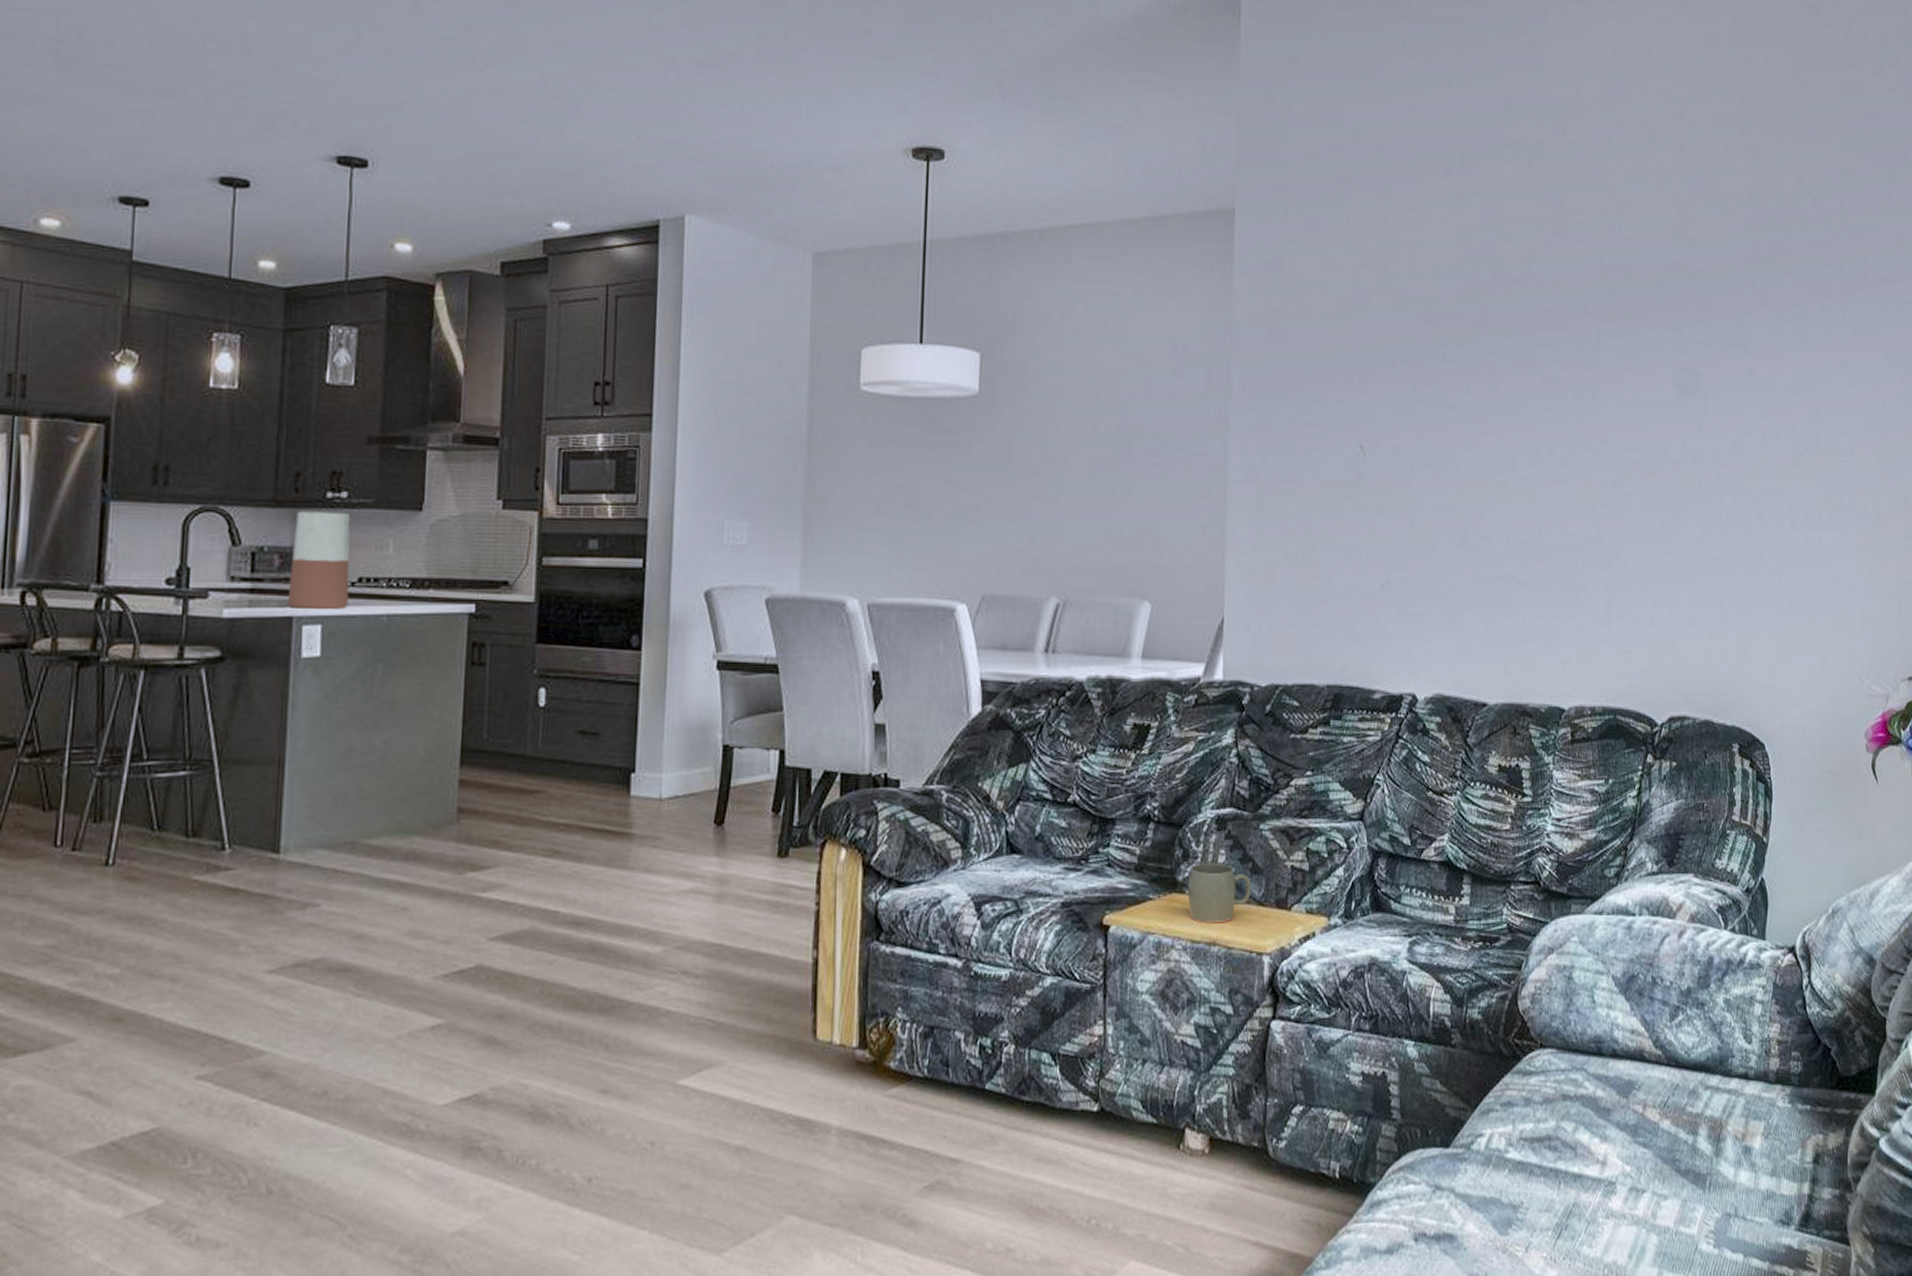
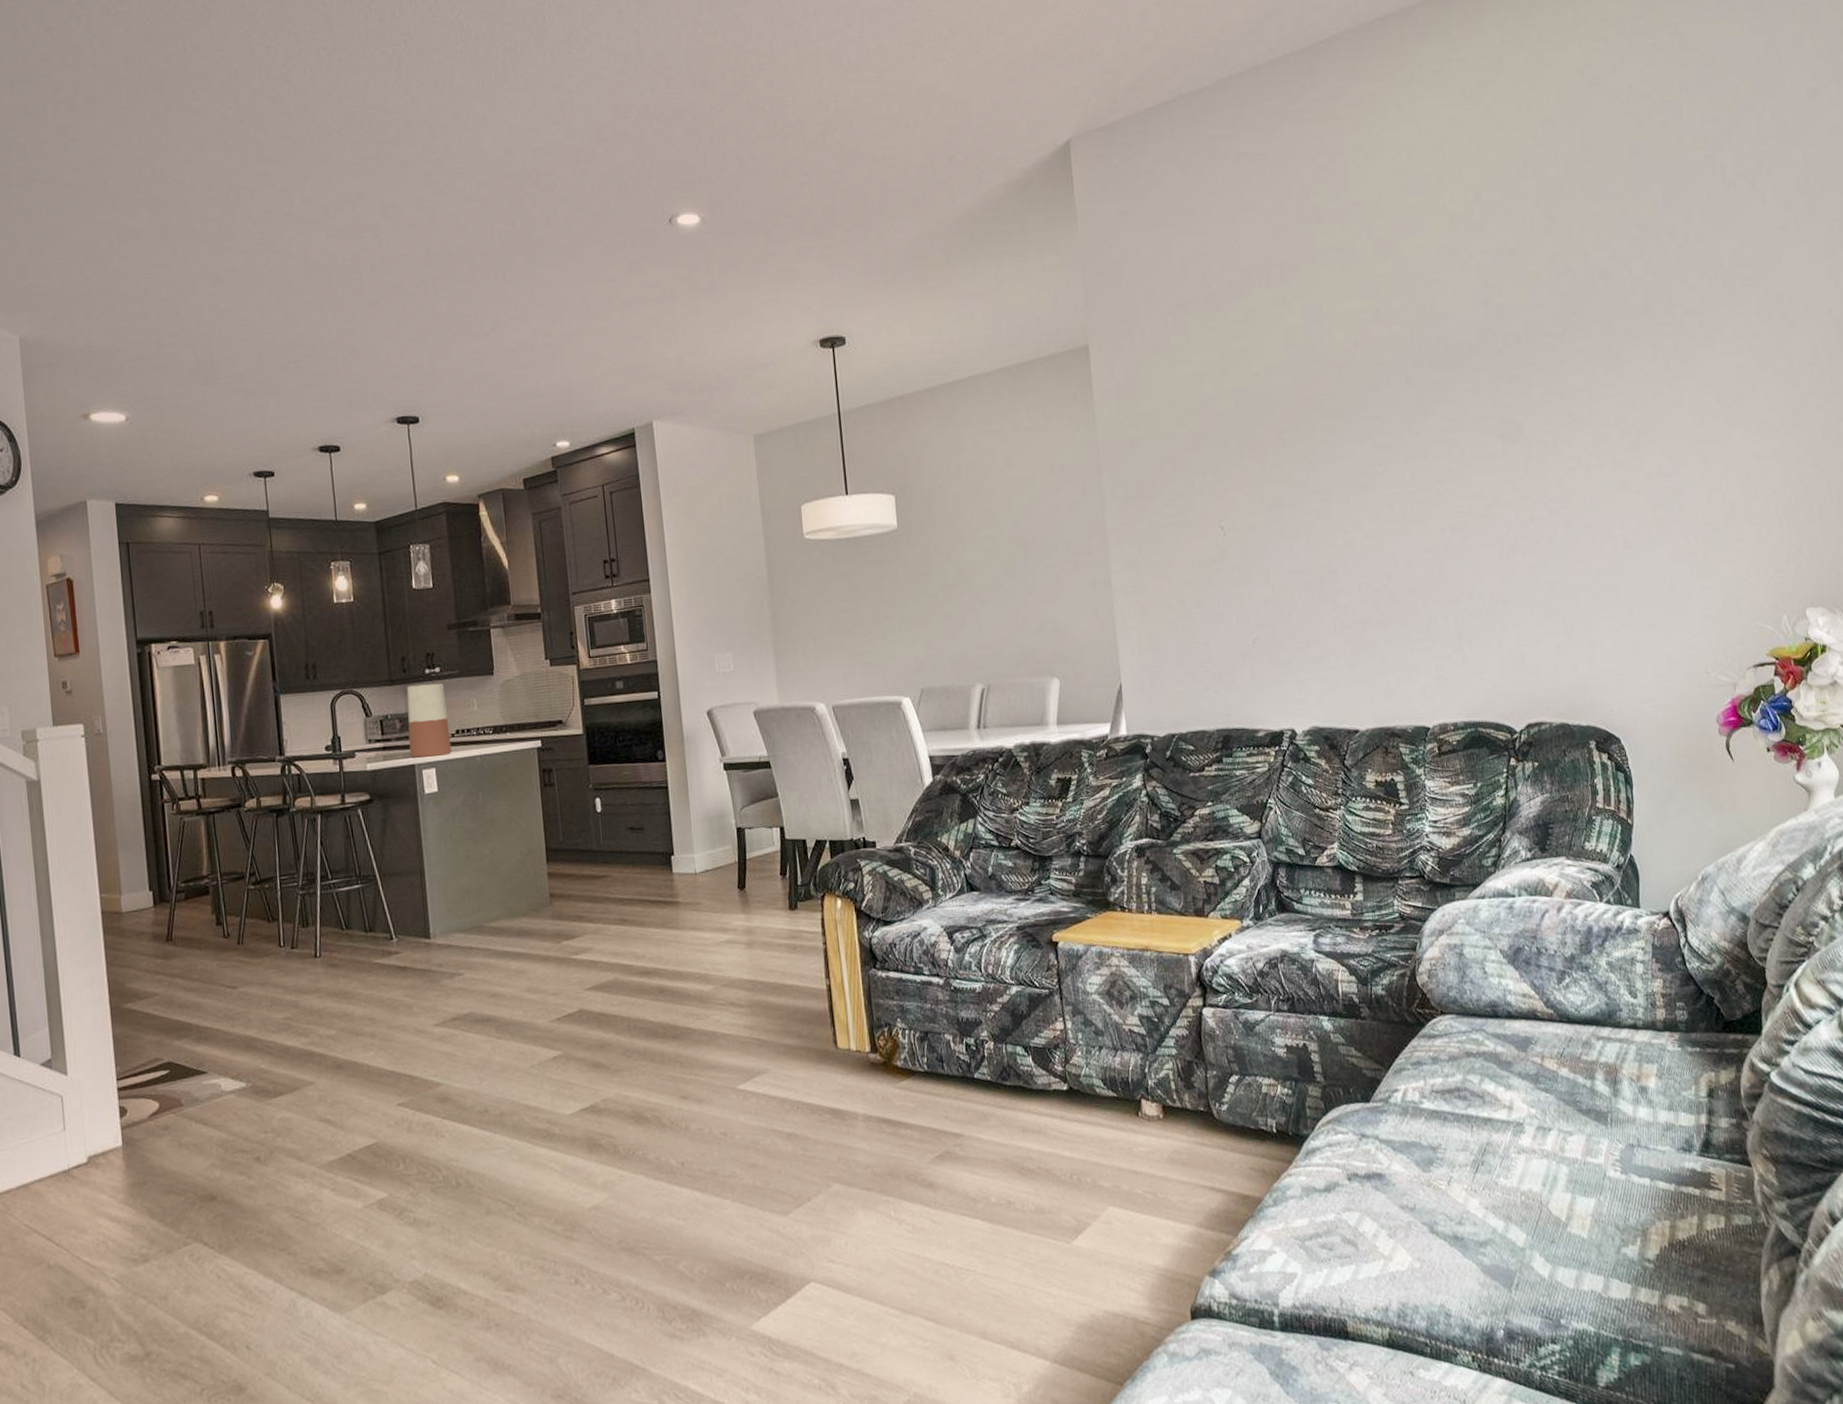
mug: present [1187,862,1251,924] -> none [1118,883,1173,934]

